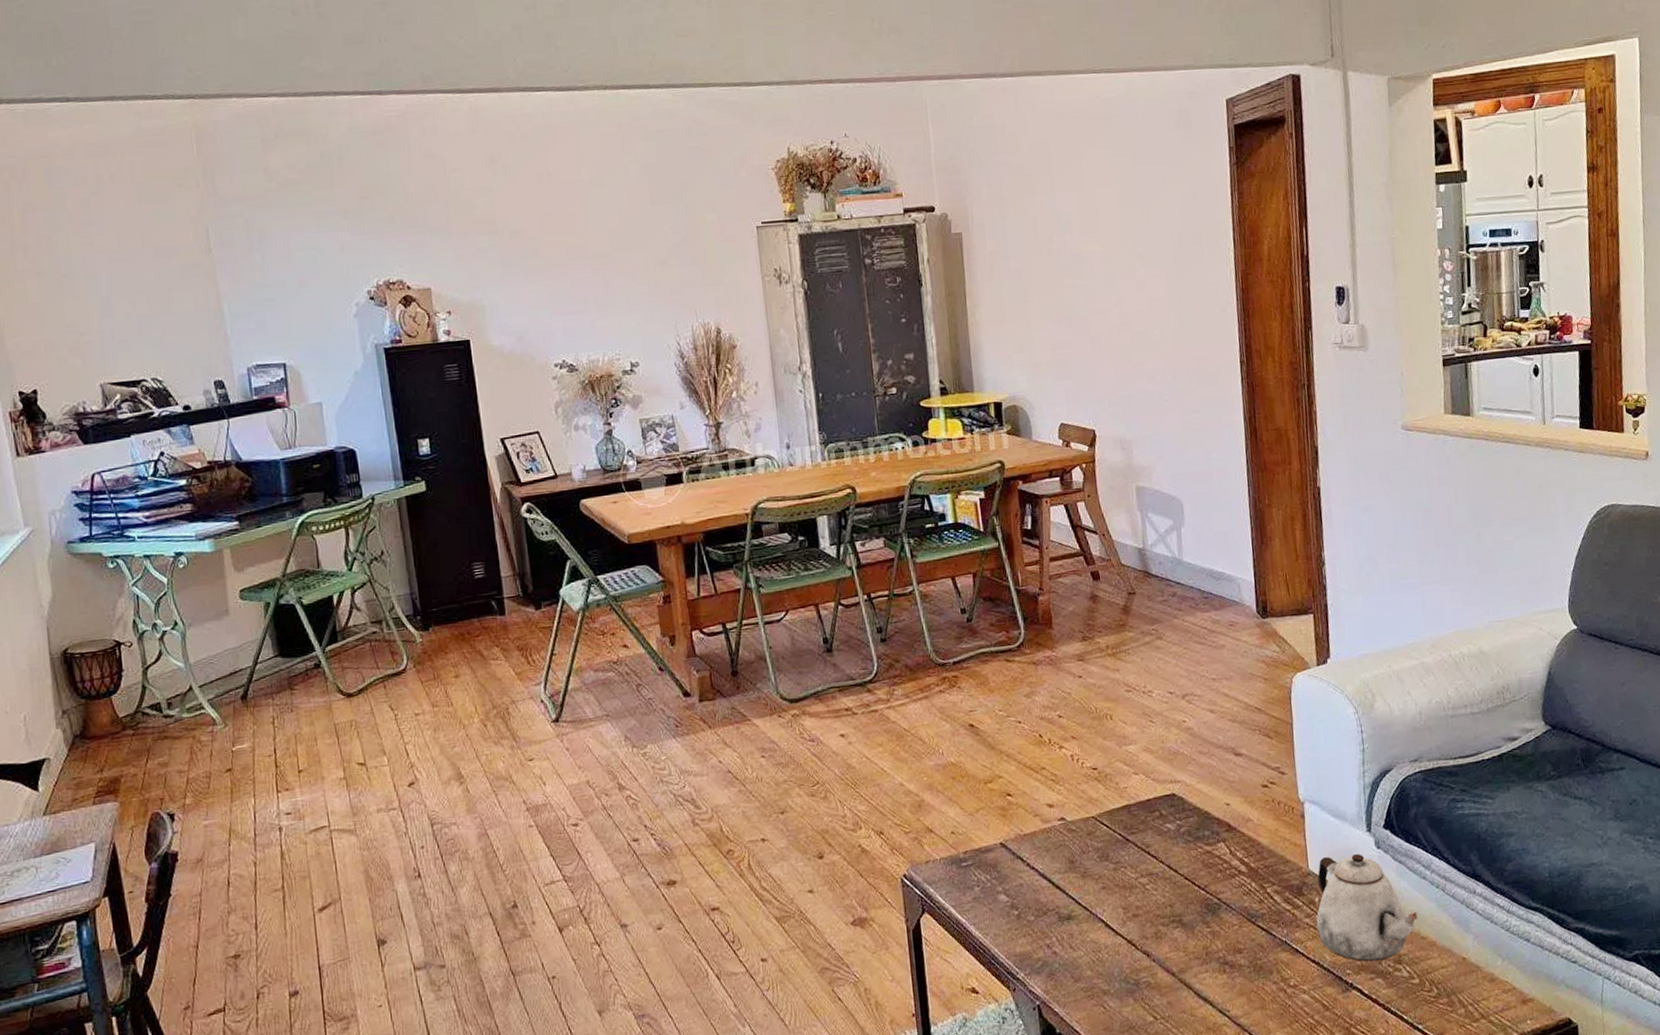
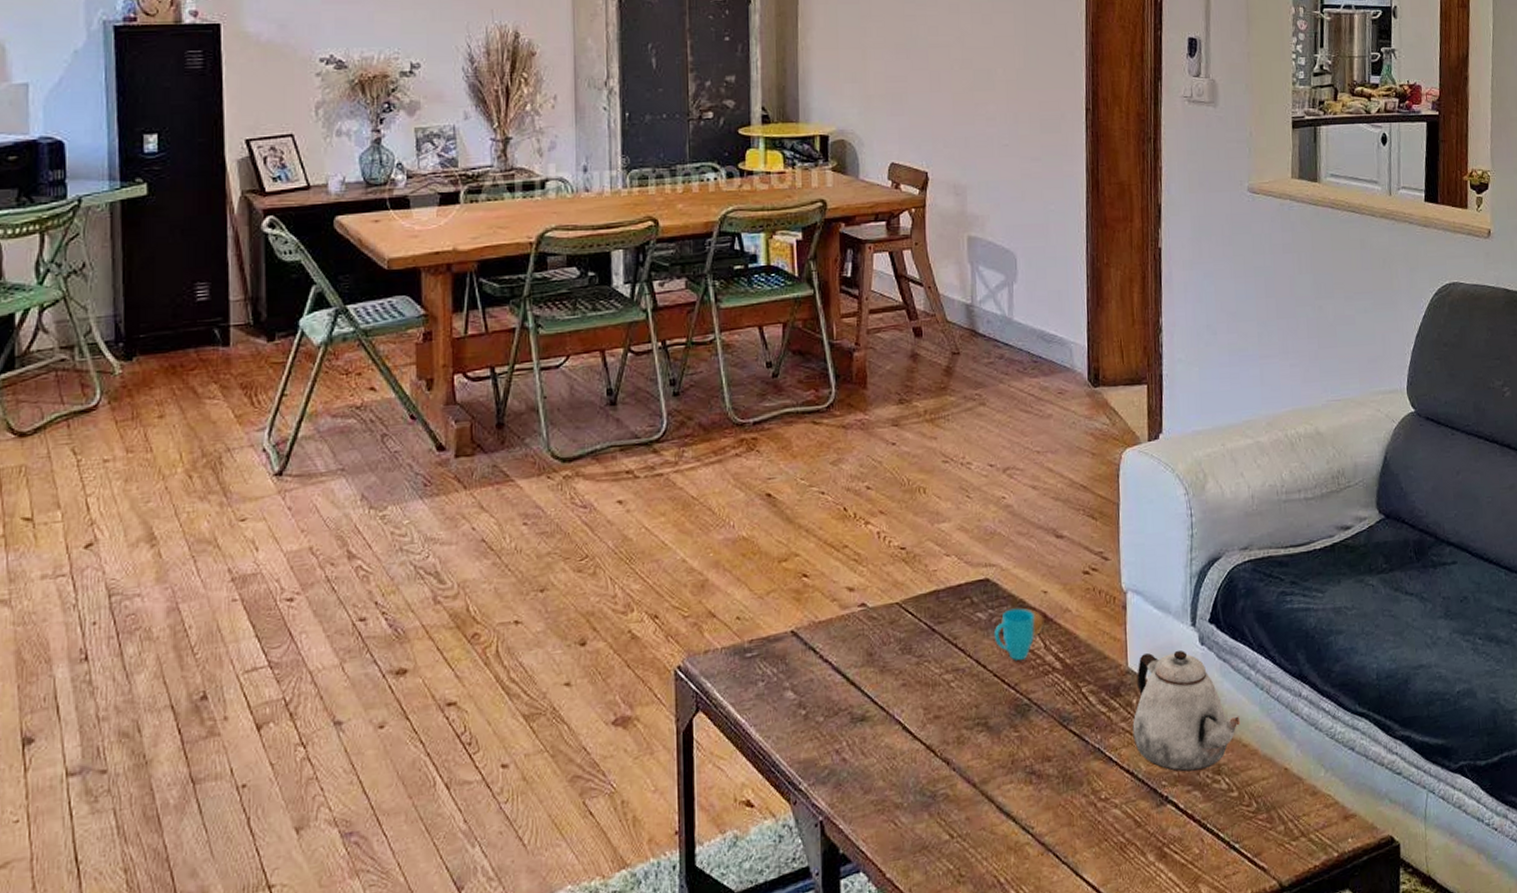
cup: none [1182,818,1229,865] -> present [993,607,1045,660]

